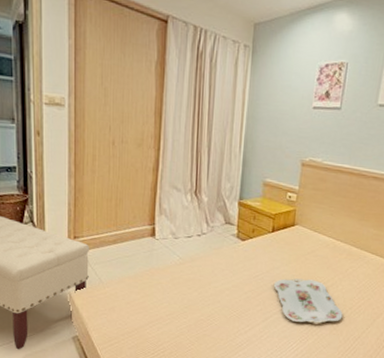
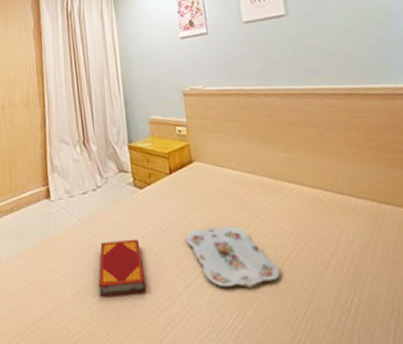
hardback book: none [190,278,233,320] -> present [98,239,147,296]

